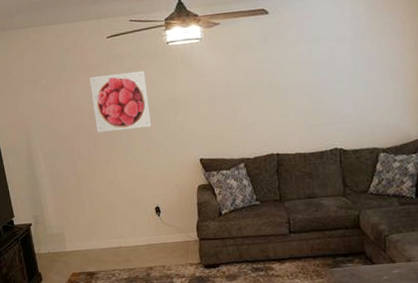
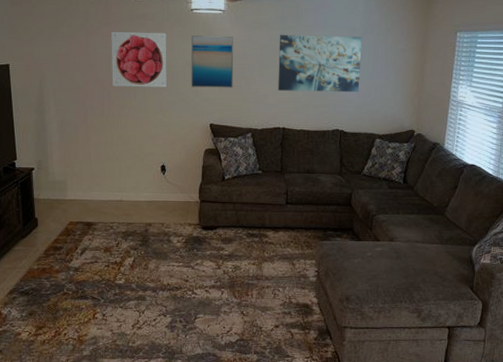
wall art: none [170,64,219,123] -> present [191,35,234,88]
wall art: none [262,44,356,115] -> present [278,34,362,93]

